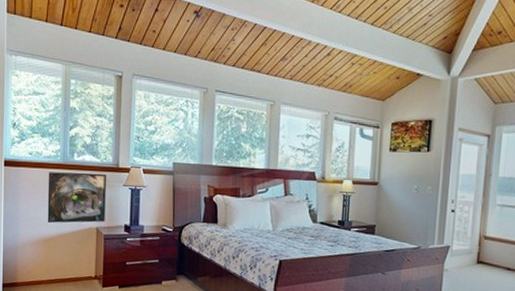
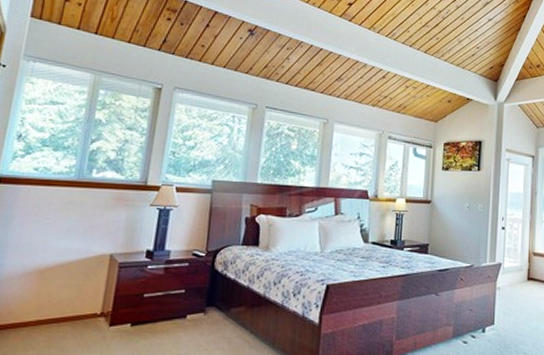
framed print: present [47,172,106,224] -> none [46,190,130,251]

